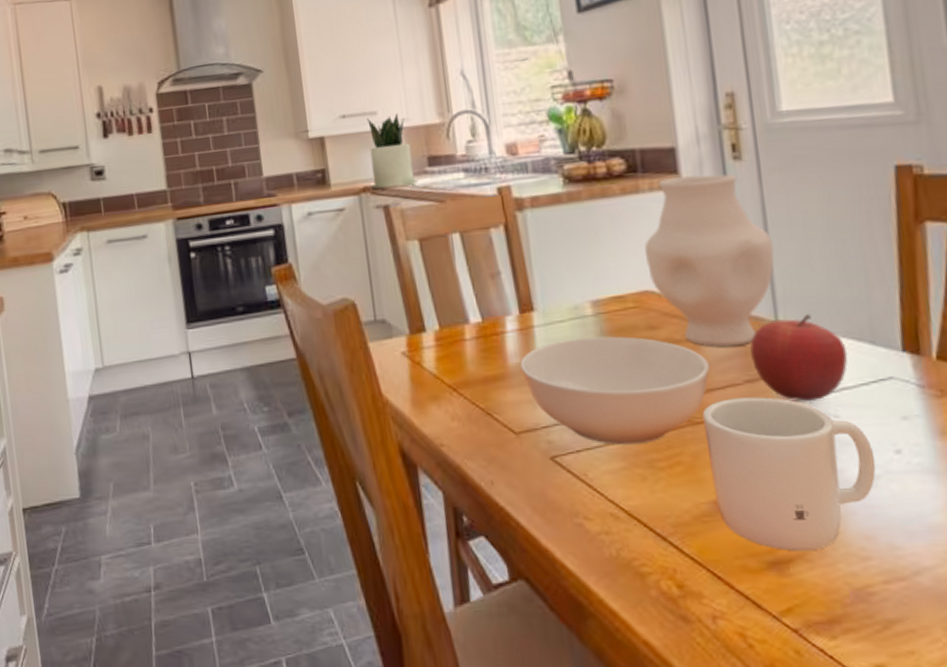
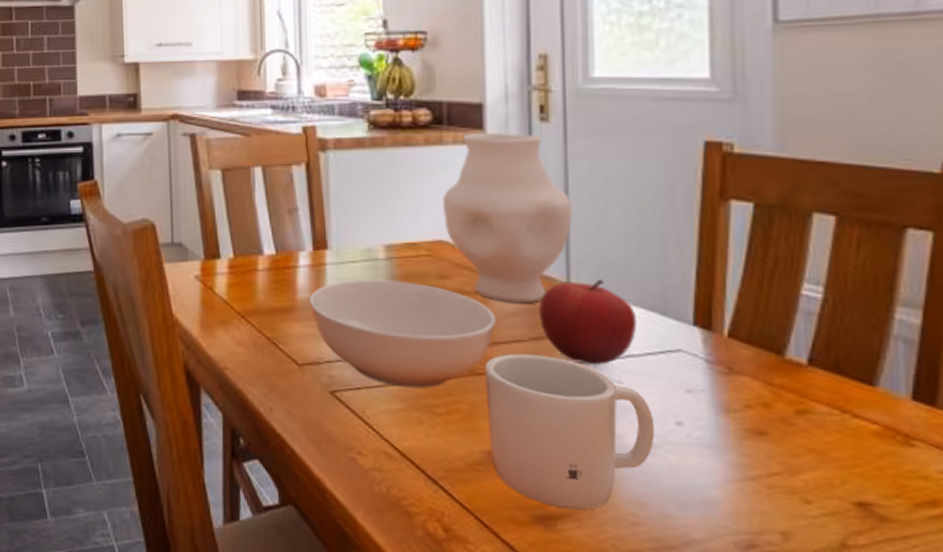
planter: present [367,113,419,190] -> none [178,46,227,118]

